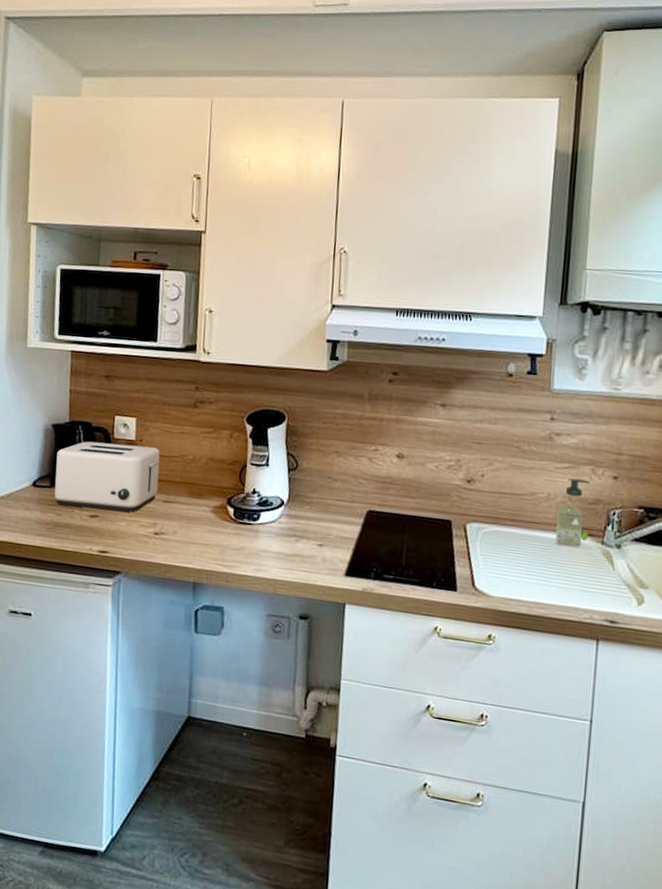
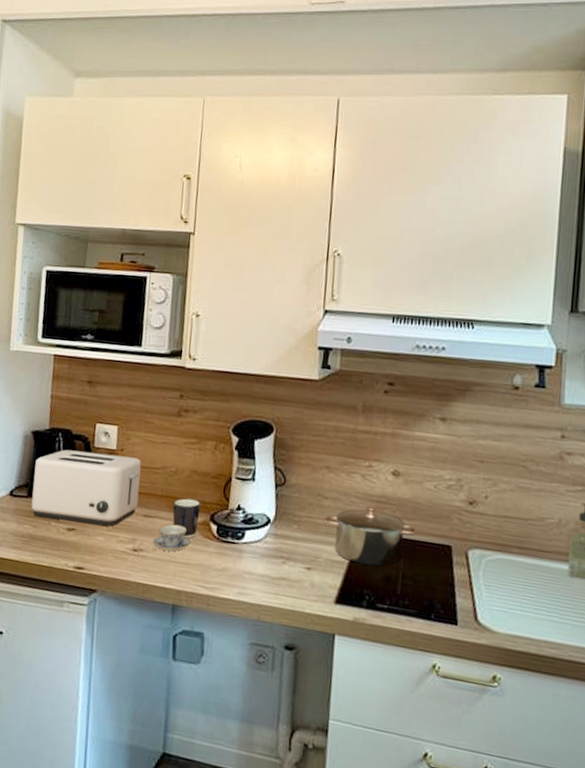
teacup: none [173,508,210,534] -> present [152,524,191,552]
mug: none [191,484,218,522] -> present [172,498,201,539]
cooking pot: none [333,486,421,541] -> present [323,505,418,567]

